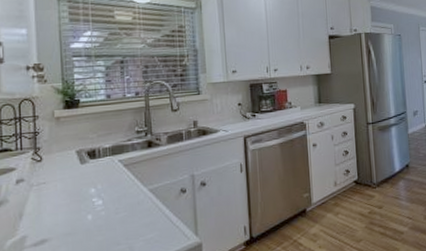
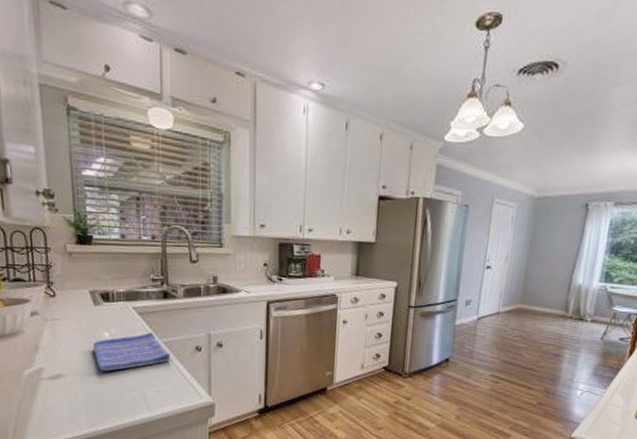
dish towel: none [80,182,157,229] -> present [93,332,171,371]

